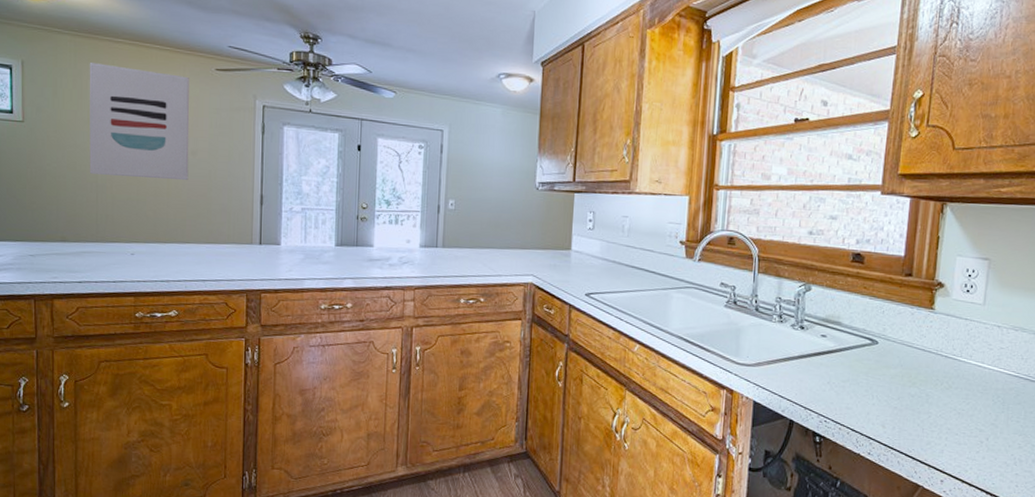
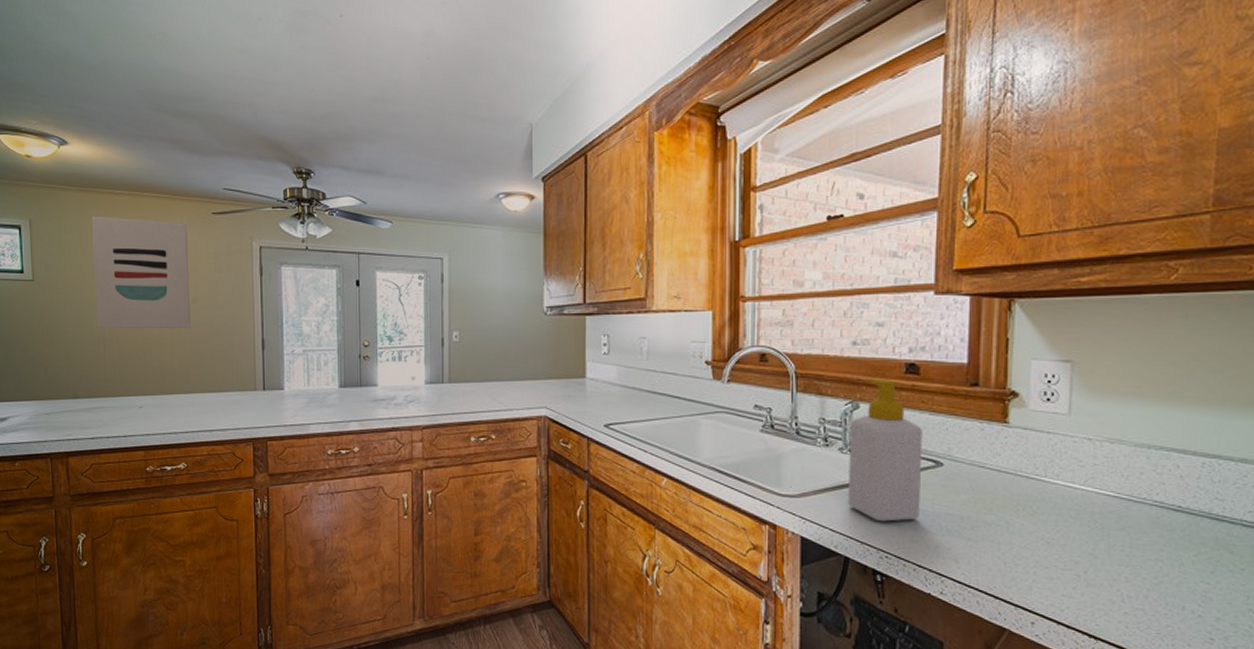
soap bottle: none [796,264,863,391] -> present [848,378,923,522]

